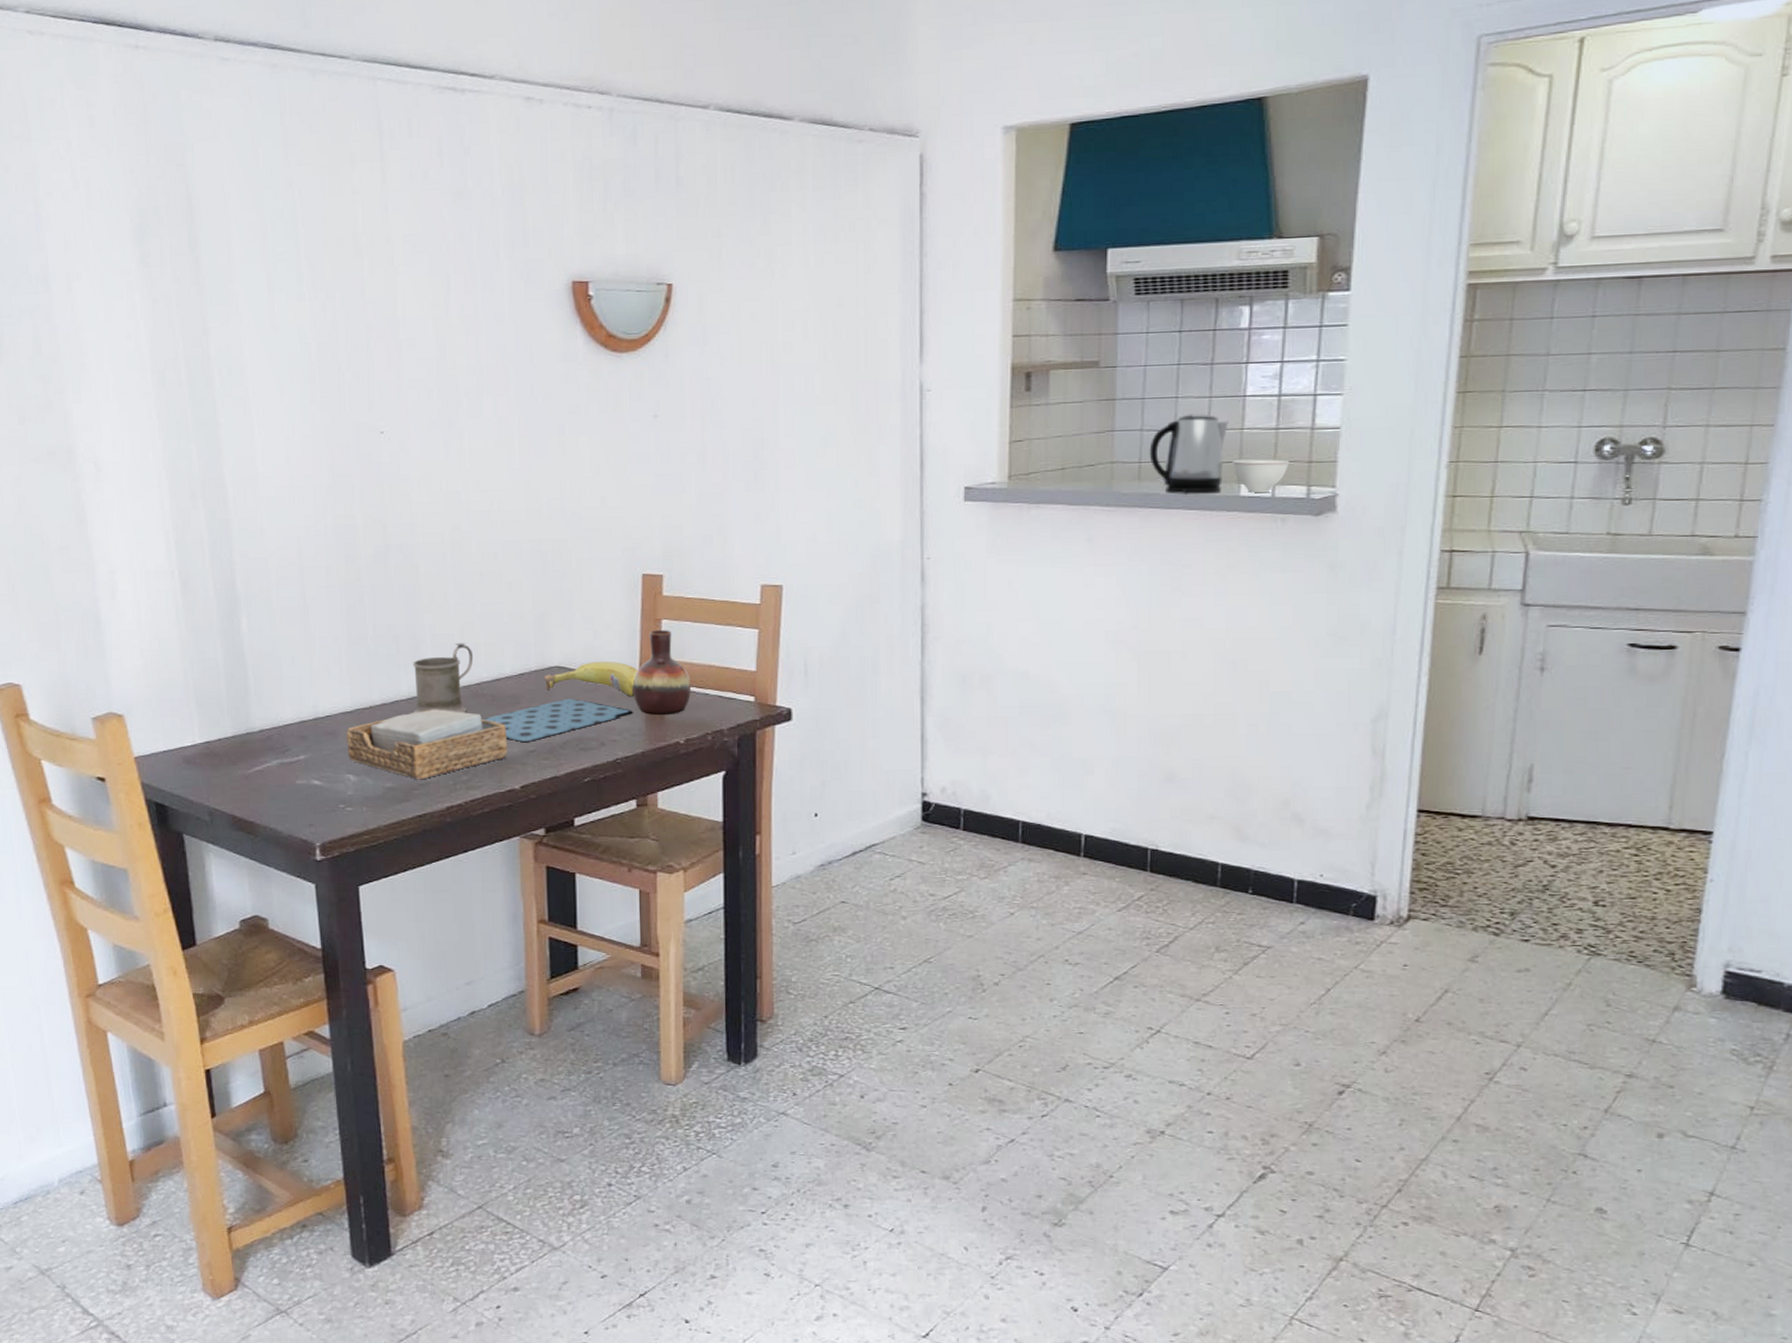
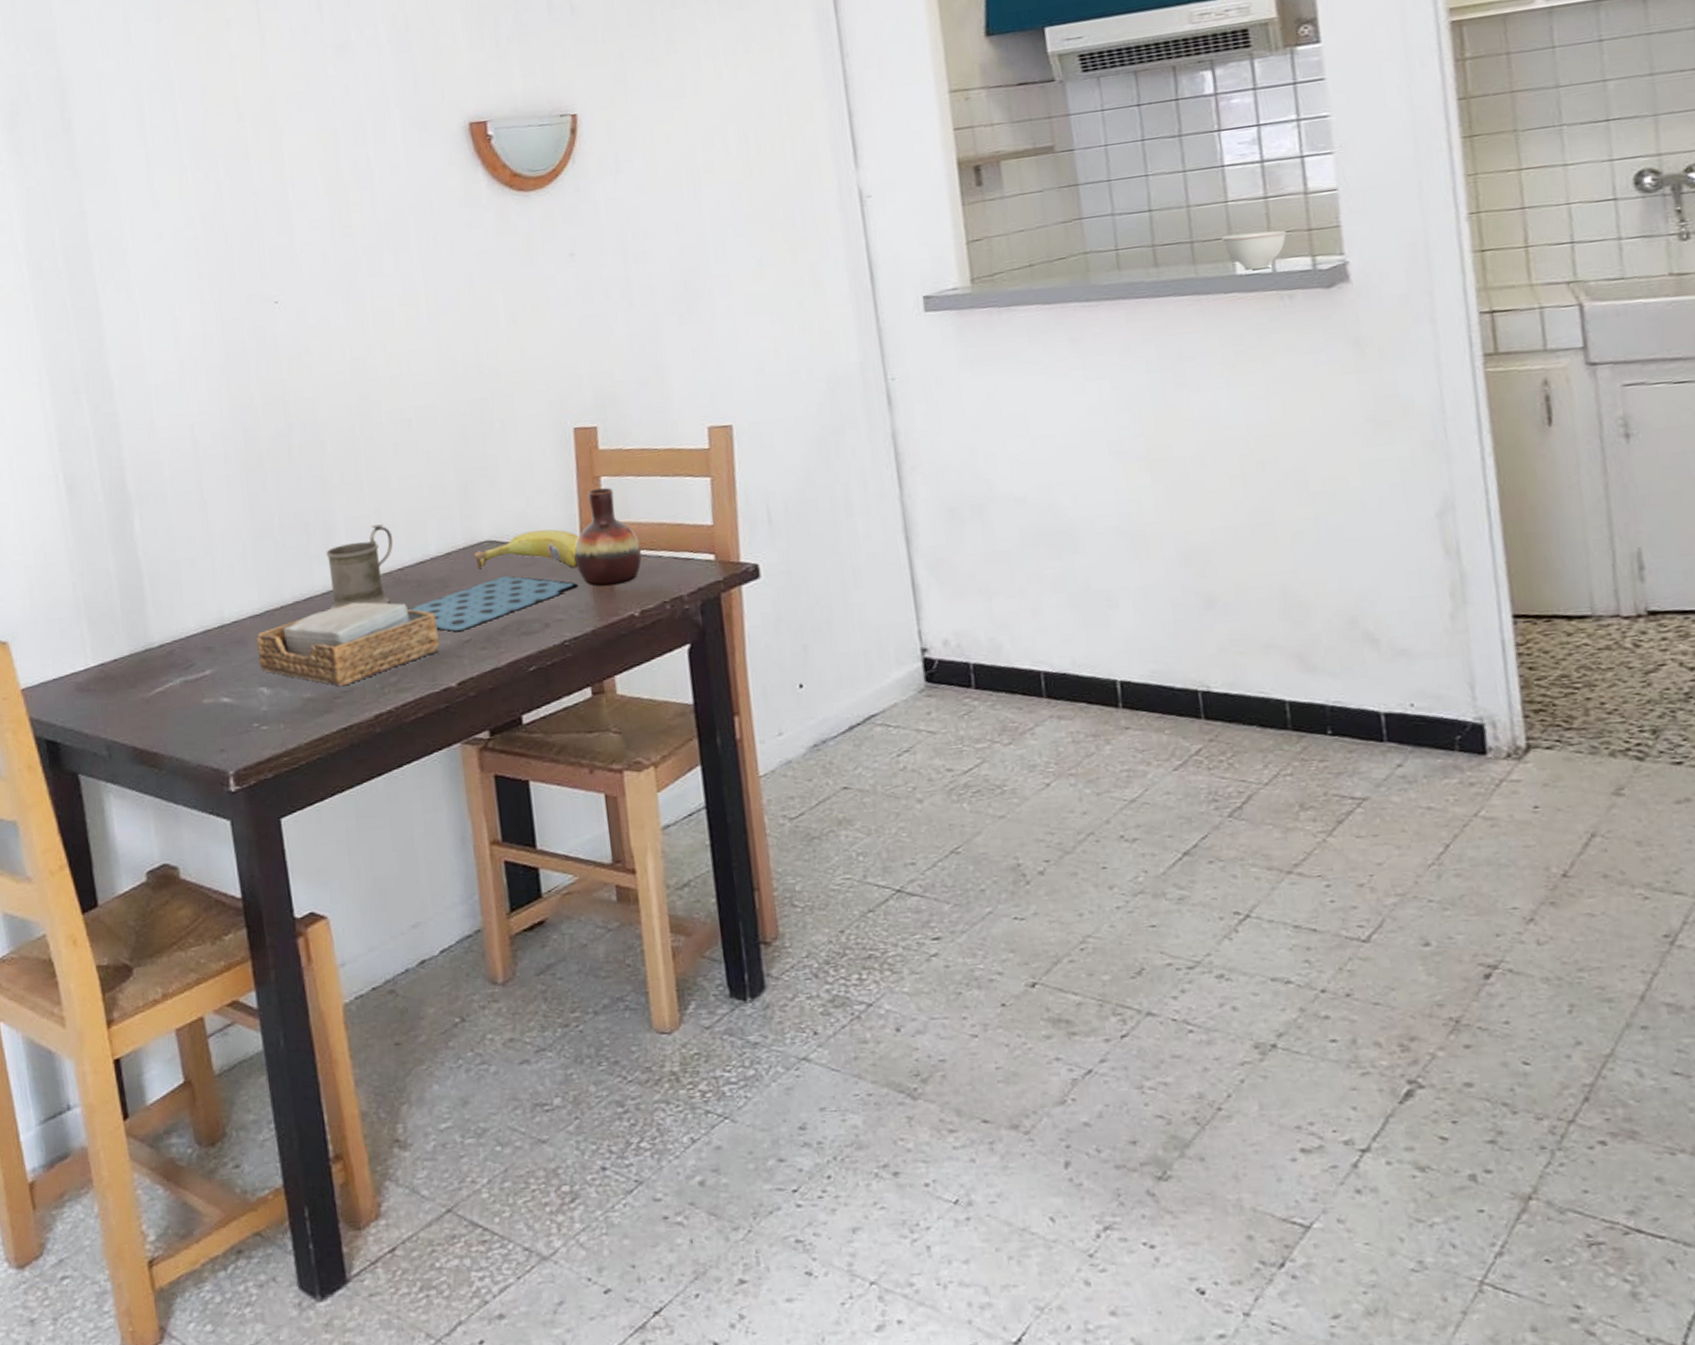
kettle: present [1149,413,1228,496] -> none [1124,189,1214,281]

